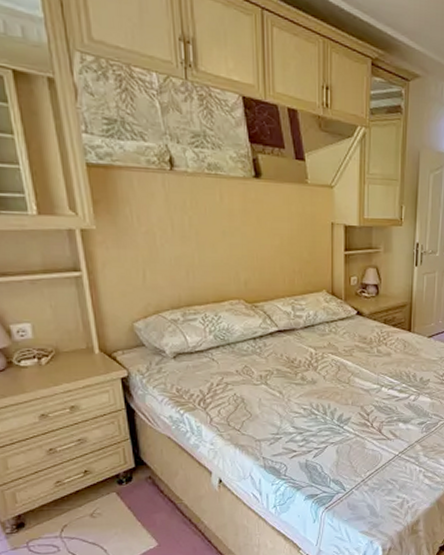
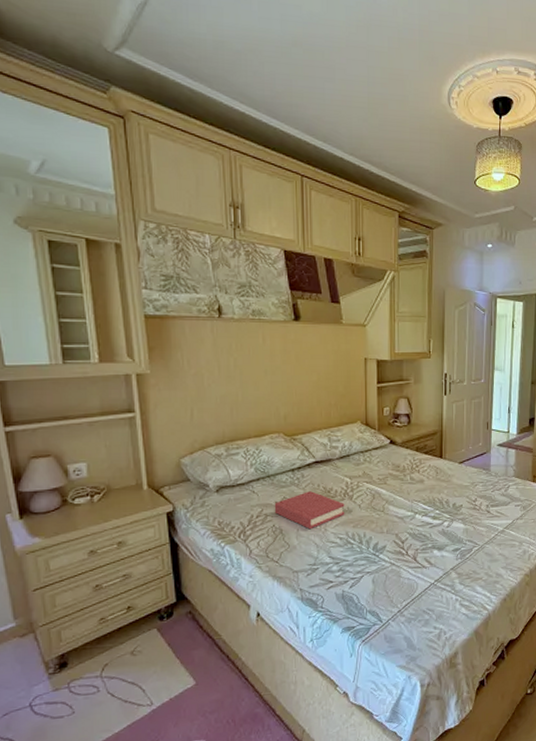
hardback book: none [235,361,309,399] -> present [274,491,345,530]

